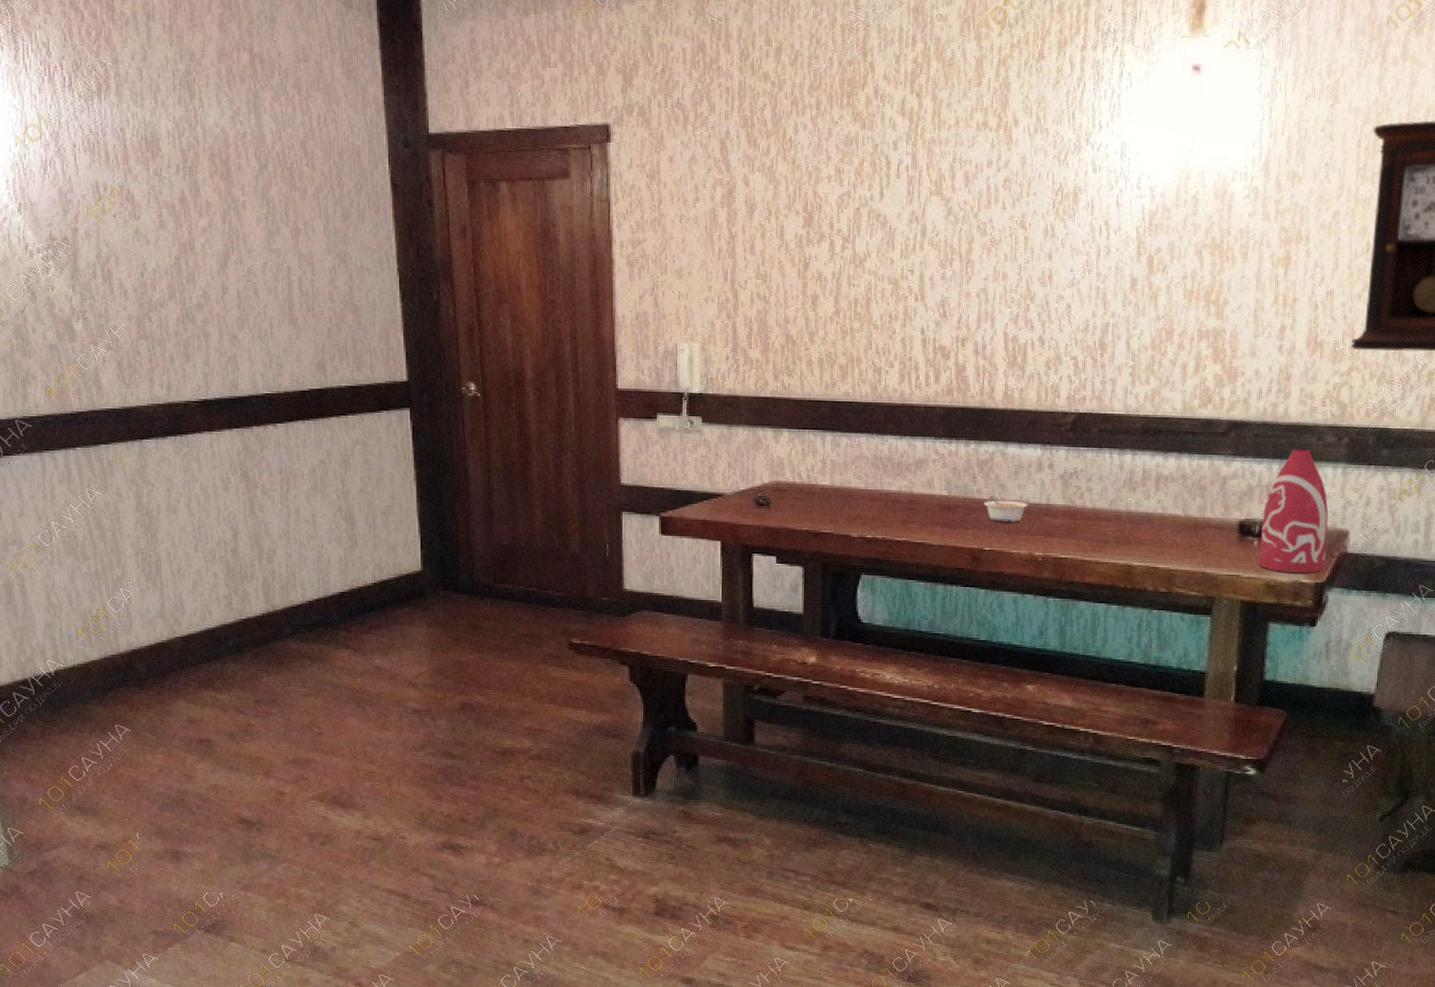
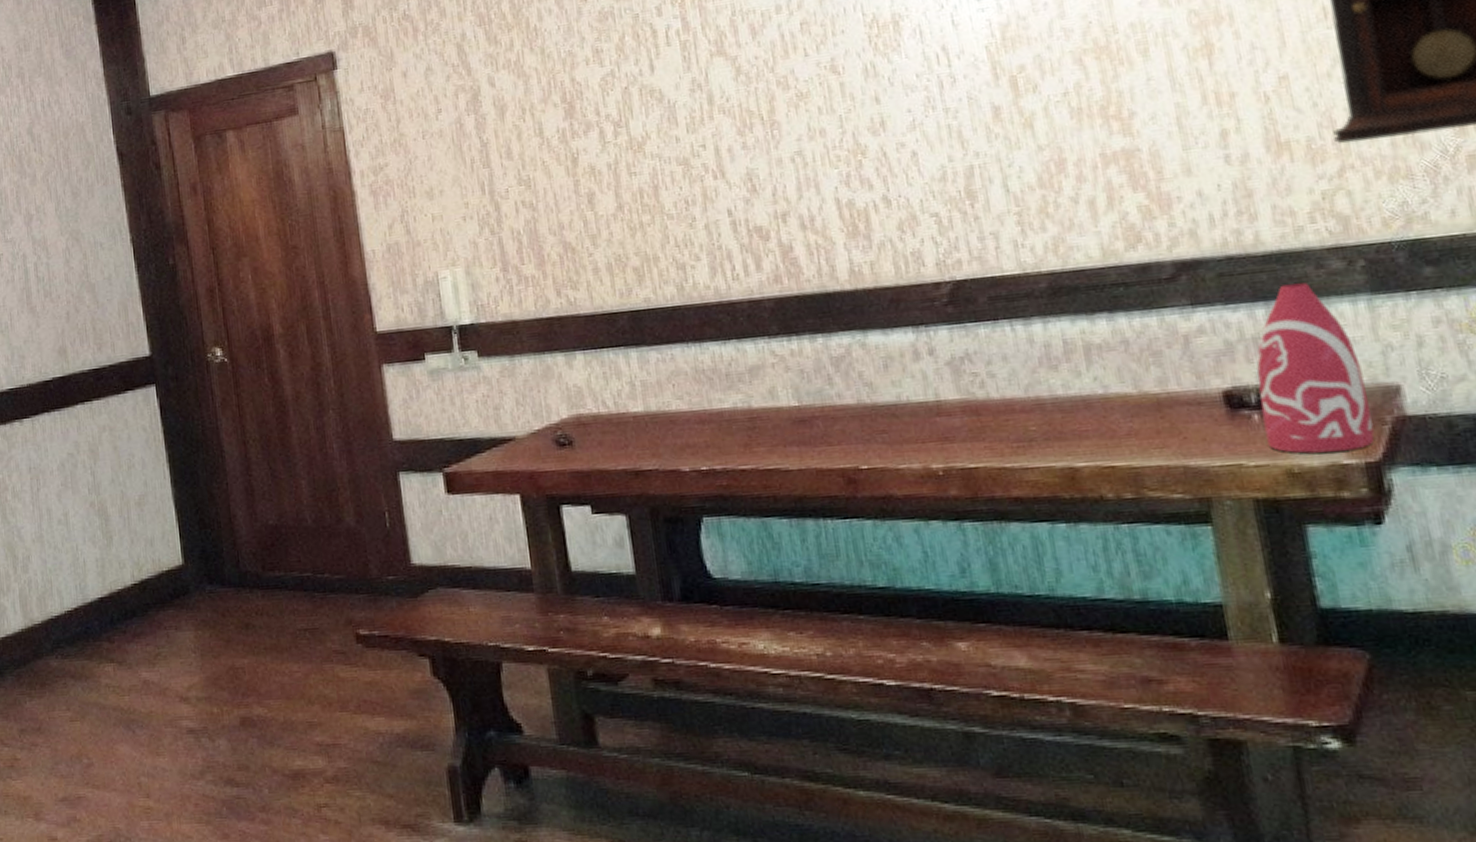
legume: present [984,496,1028,522] -> none [848,400,911,431]

